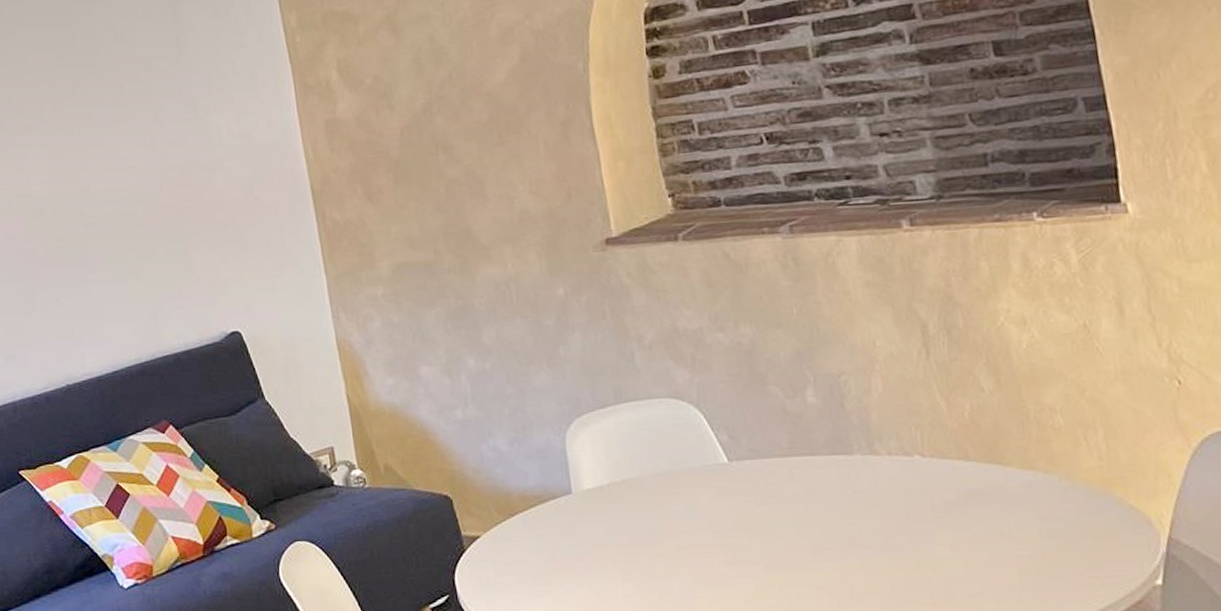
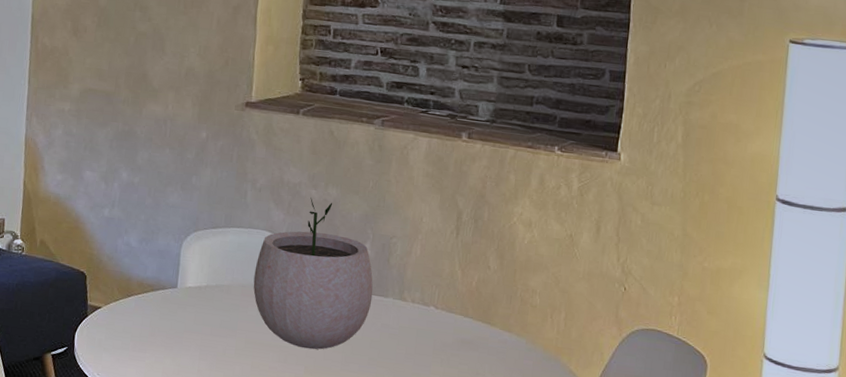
plant pot: none [667,344,834,542] -> present [253,198,373,350]

